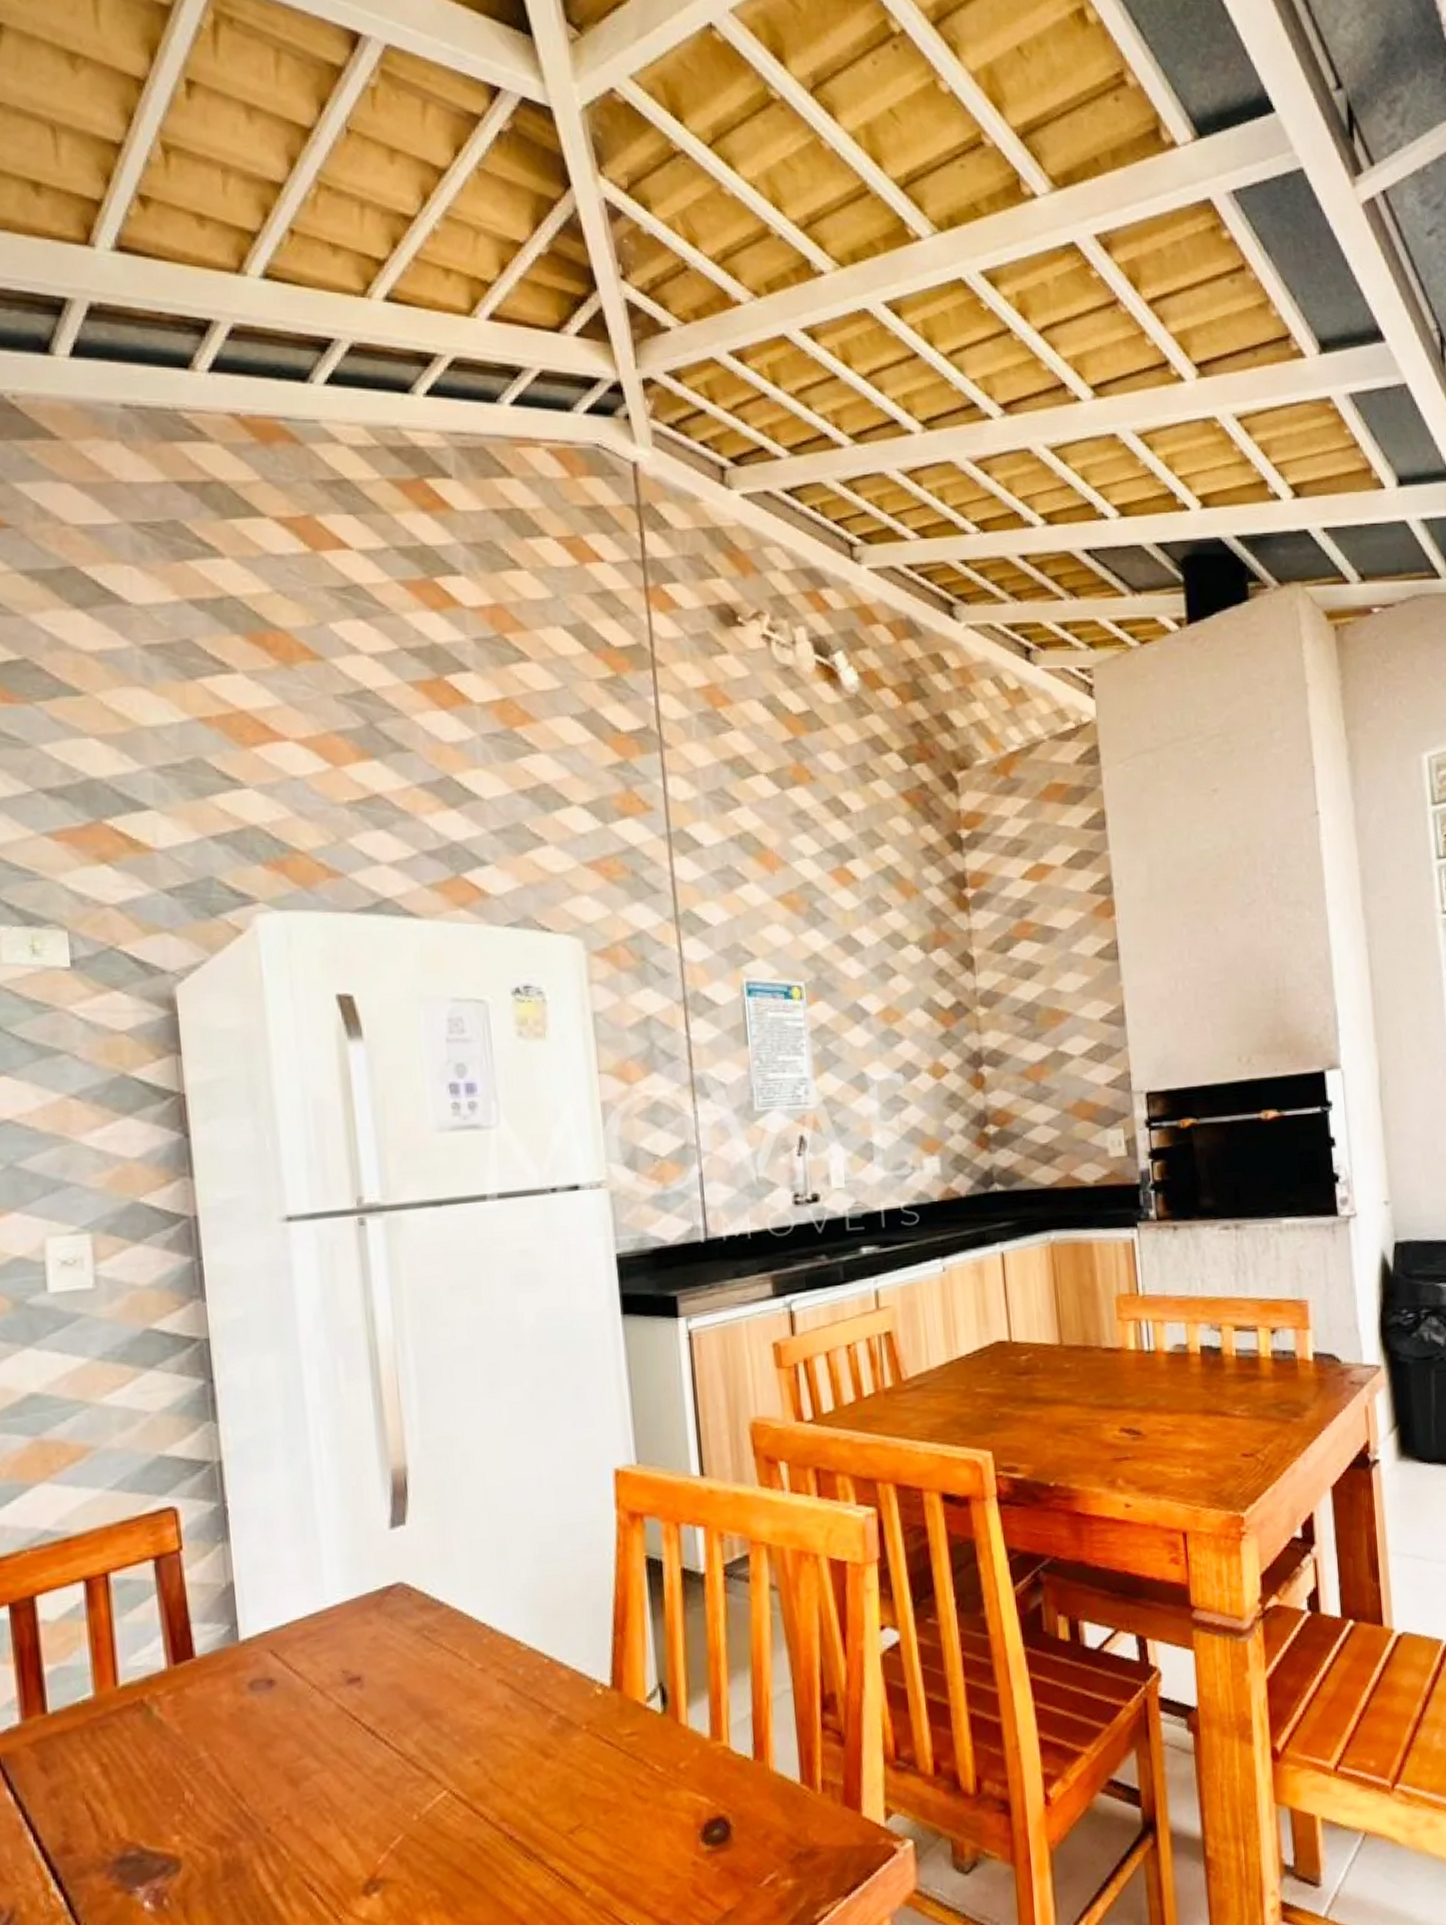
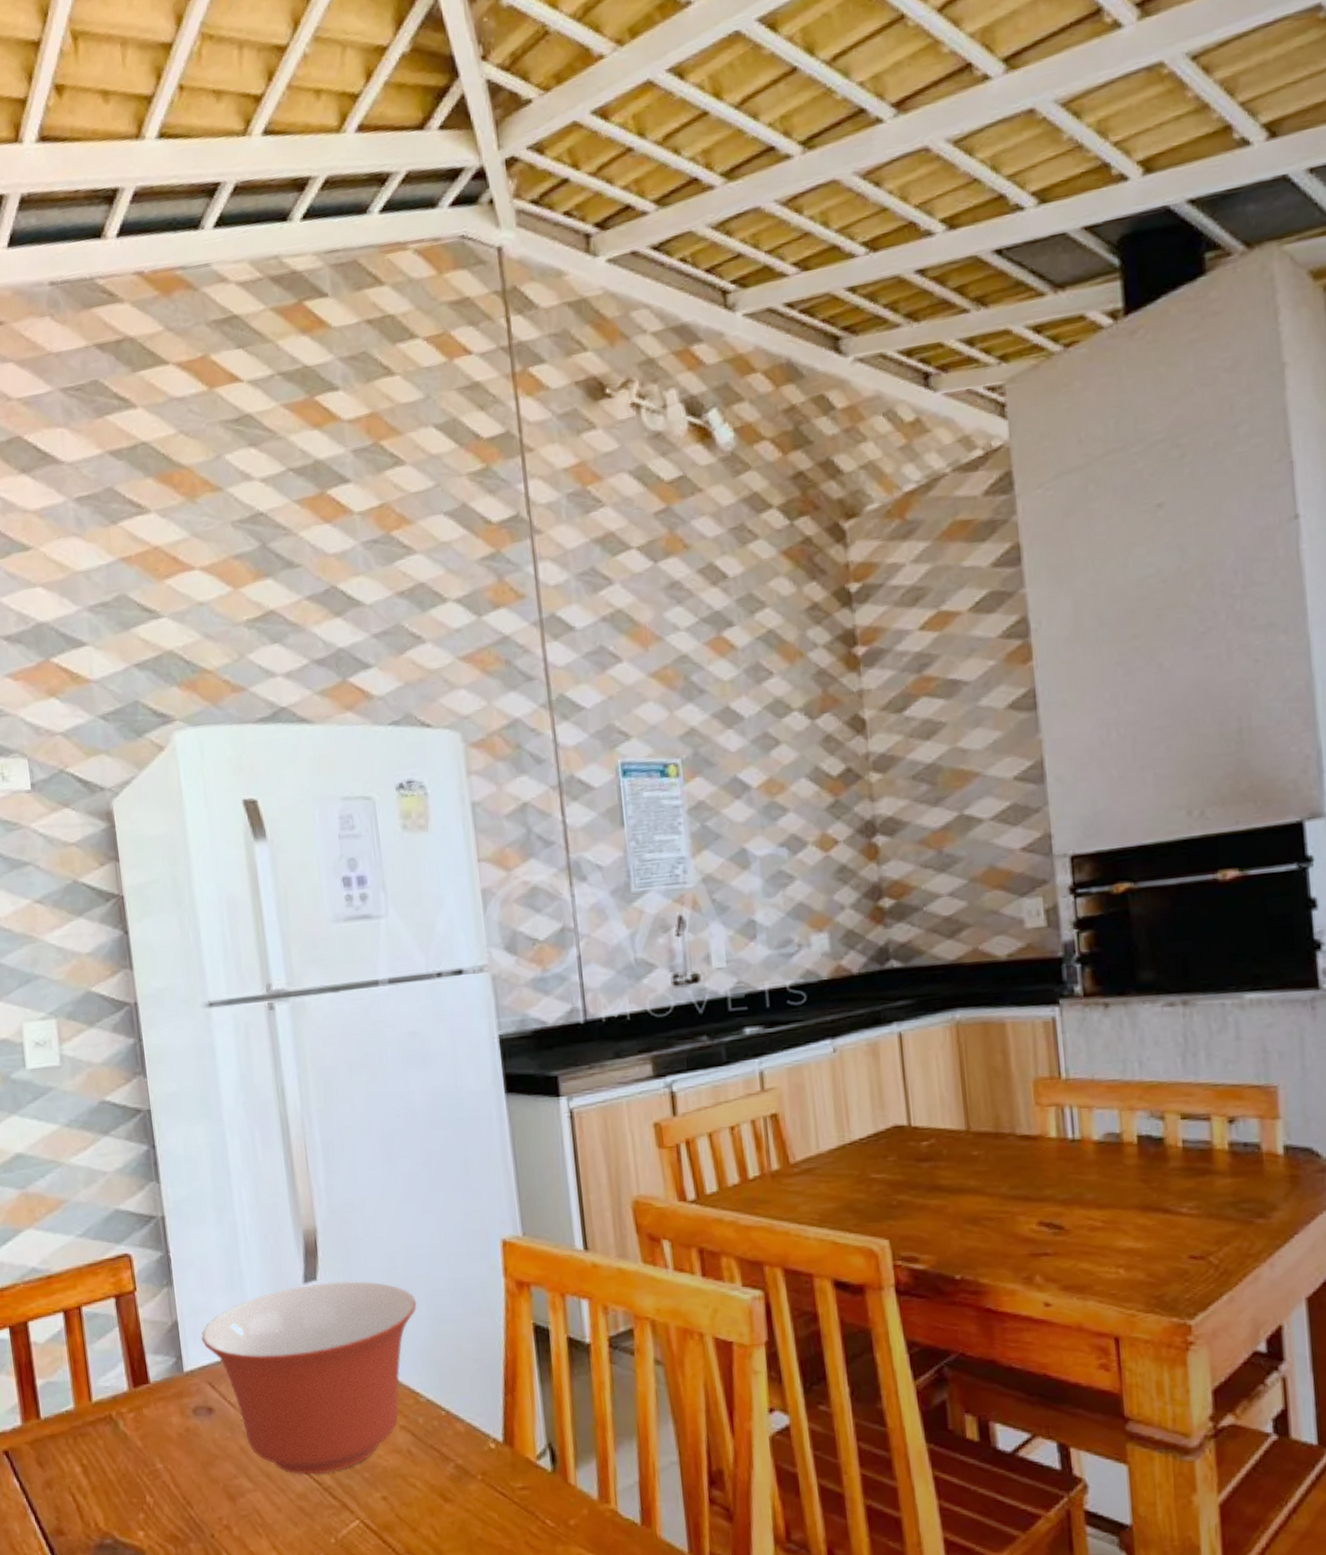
mixing bowl: none [263,1522,520,1747] -> present [201,1281,417,1475]

